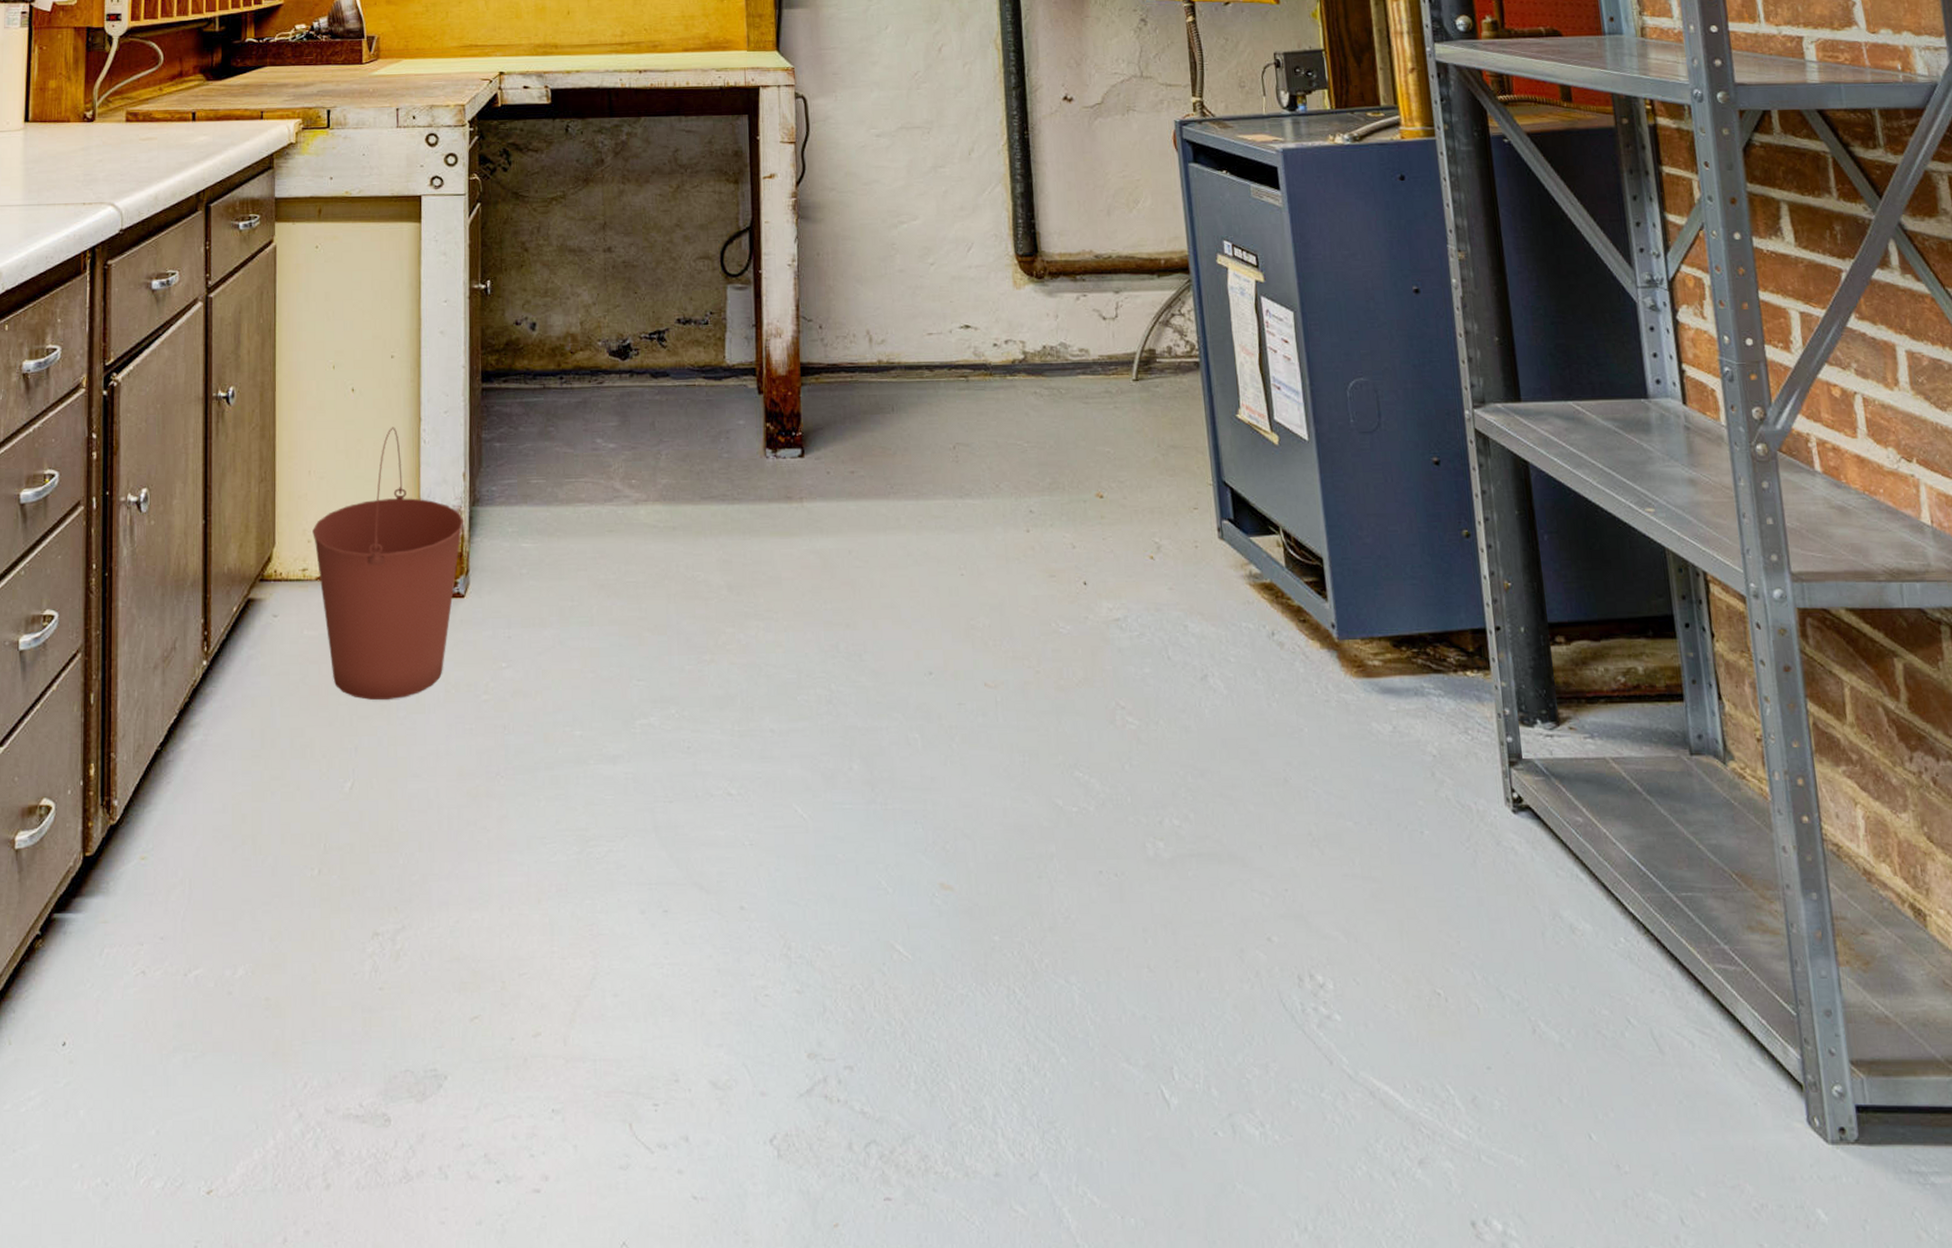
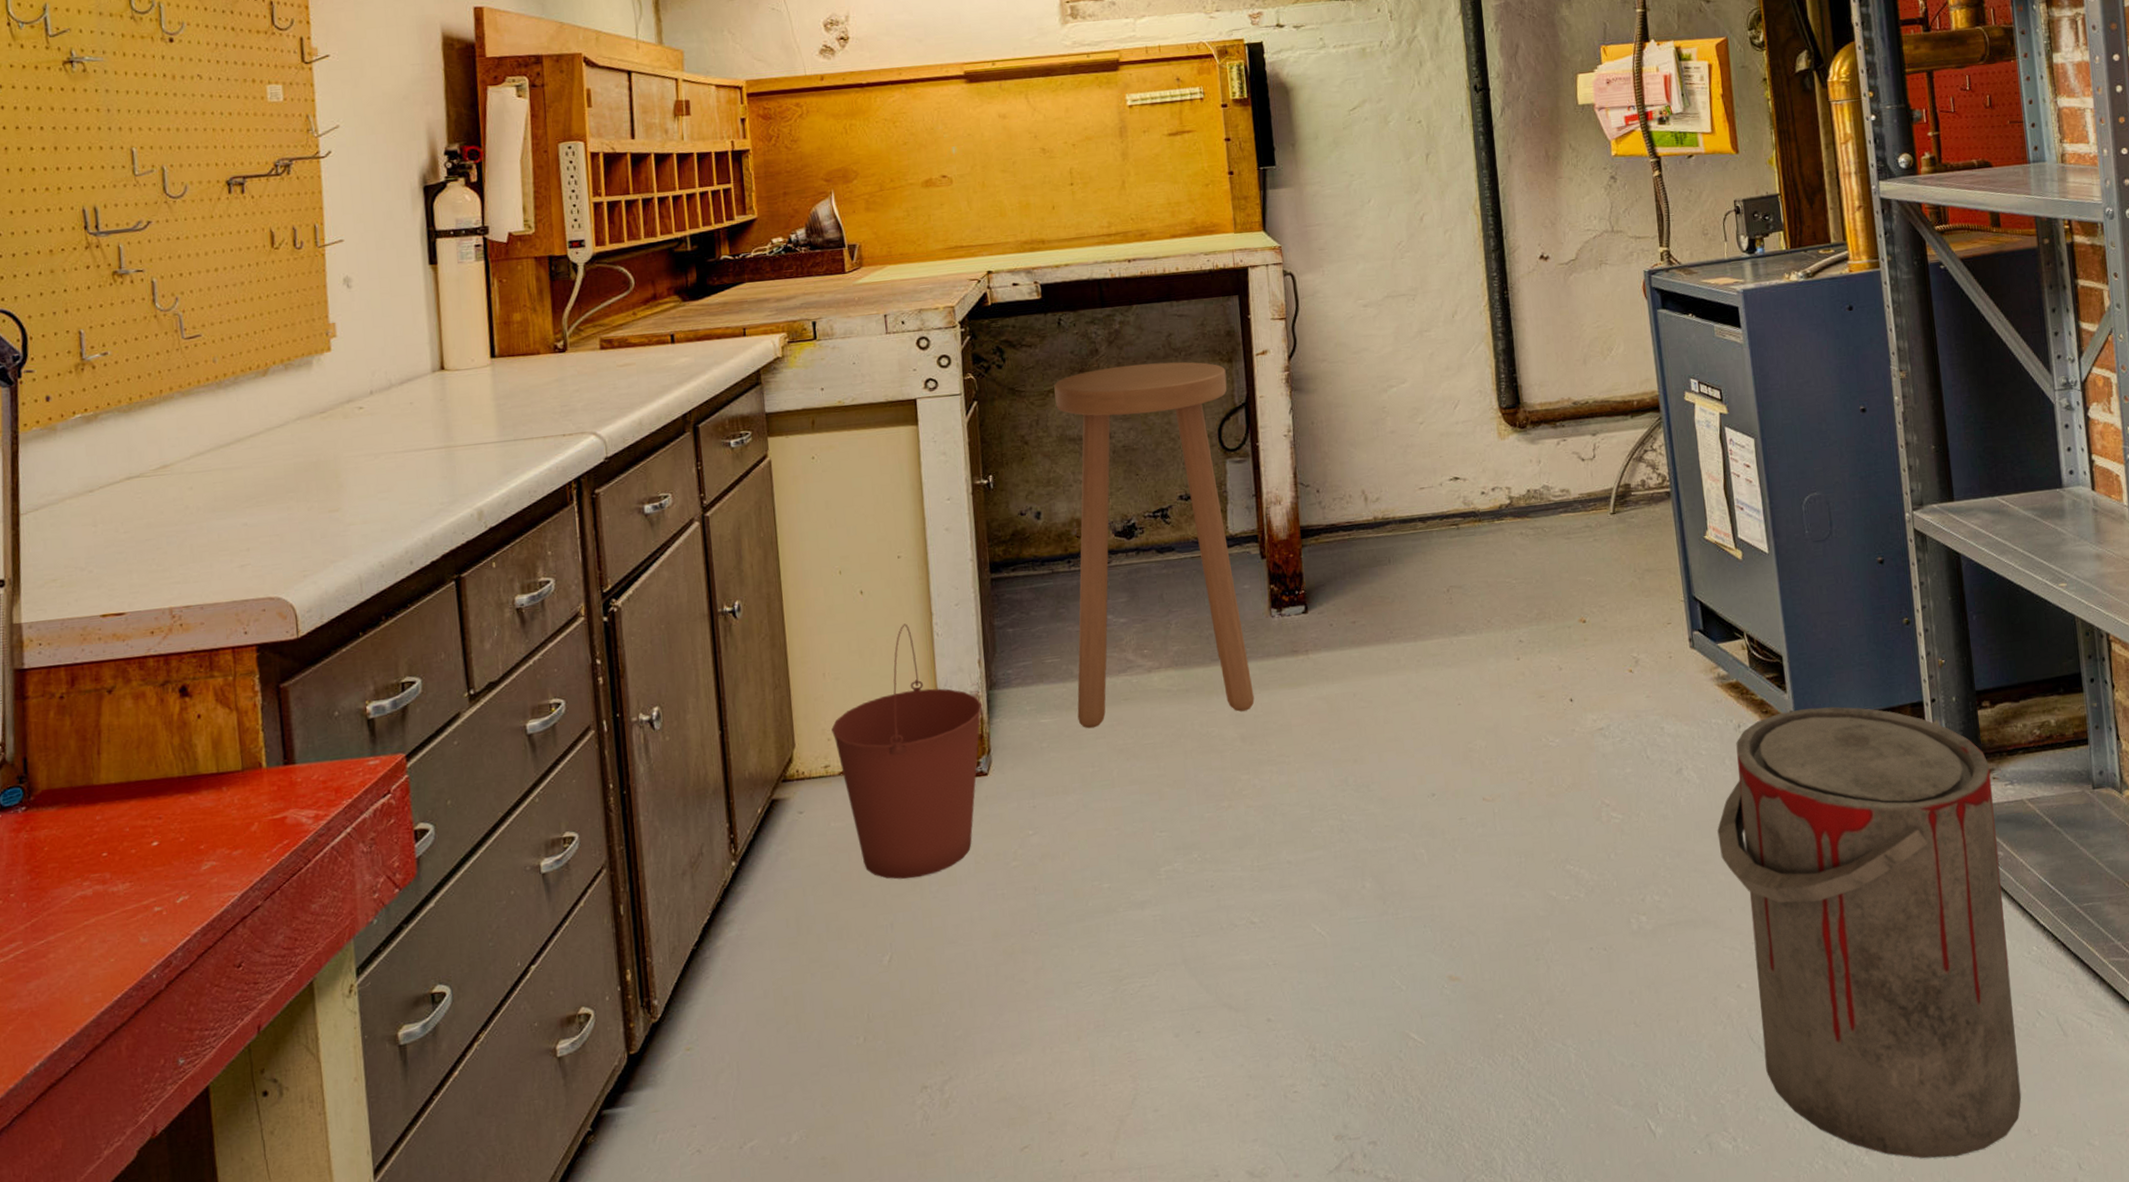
stool: none [558,177,744,559] -> present [1054,361,1255,729]
paint can: none [1246,621,1609,1185] -> present [1717,706,2022,1159]

